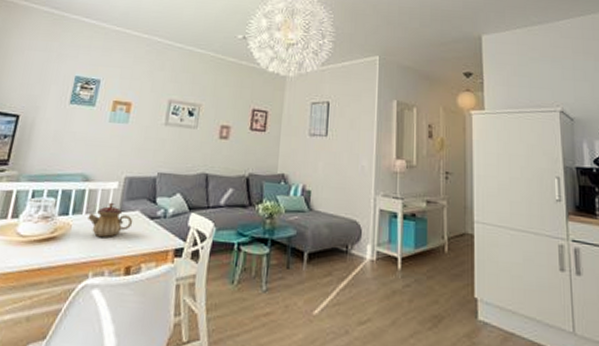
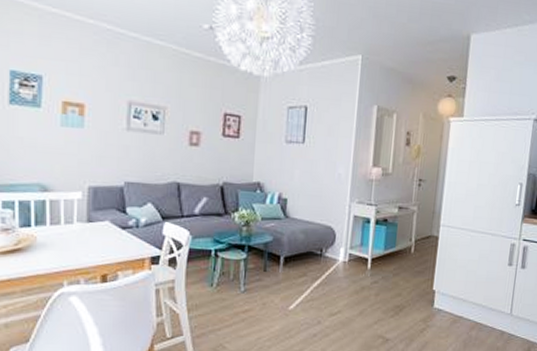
teapot: present [88,202,133,237] -> none [53,213,104,248]

